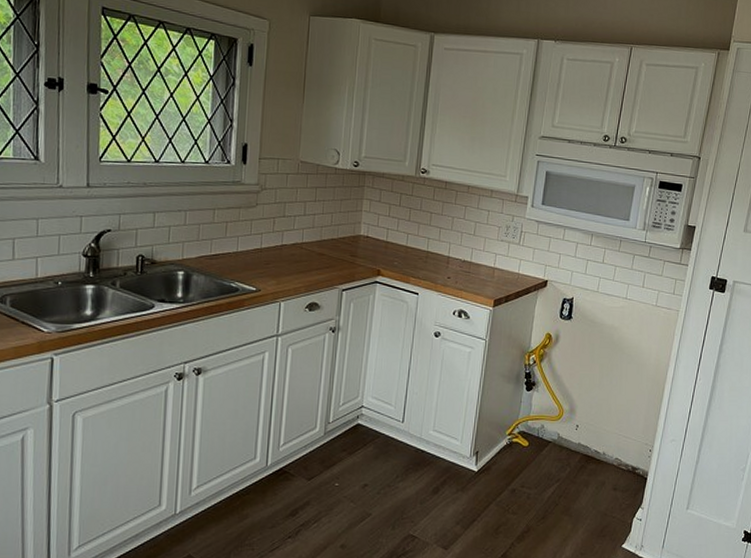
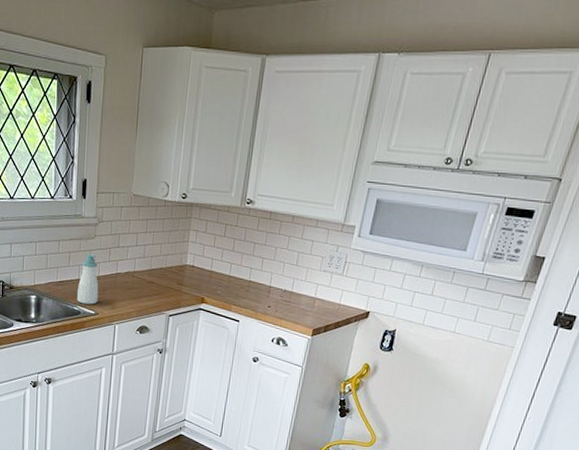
soap bottle: none [234,224,261,280] -> present [76,254,99,305]

